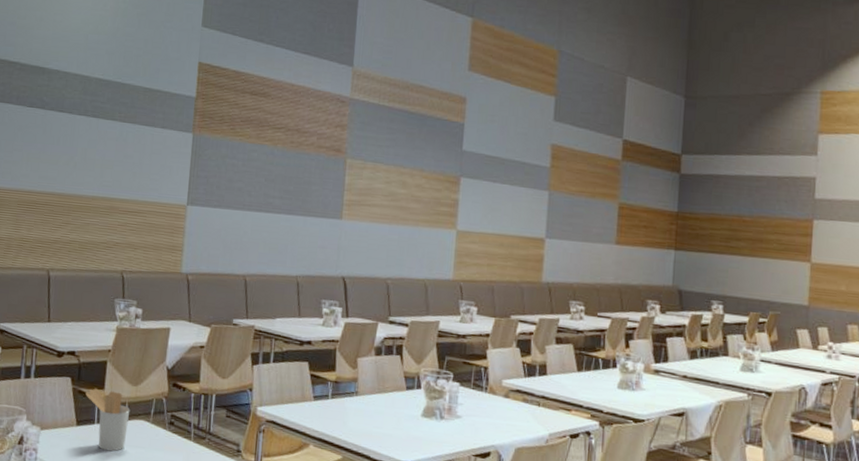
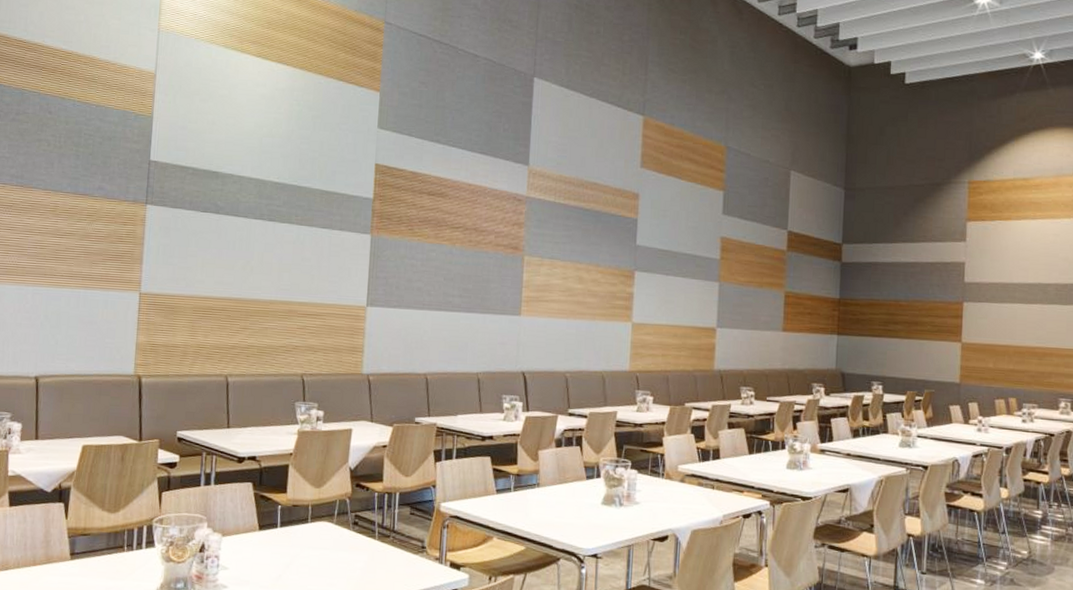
utensil holder: present [86,388,130,452] -> none [268,492,314,555]

